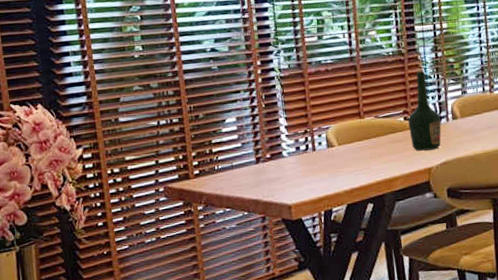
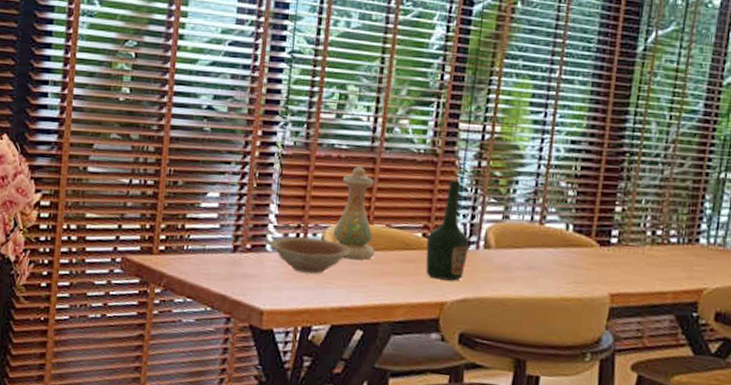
bowl: none [284,138,351,168] -> present [269,236,351,274]
vase: none [333,74,370,149] -> present [333,166,375,260]

